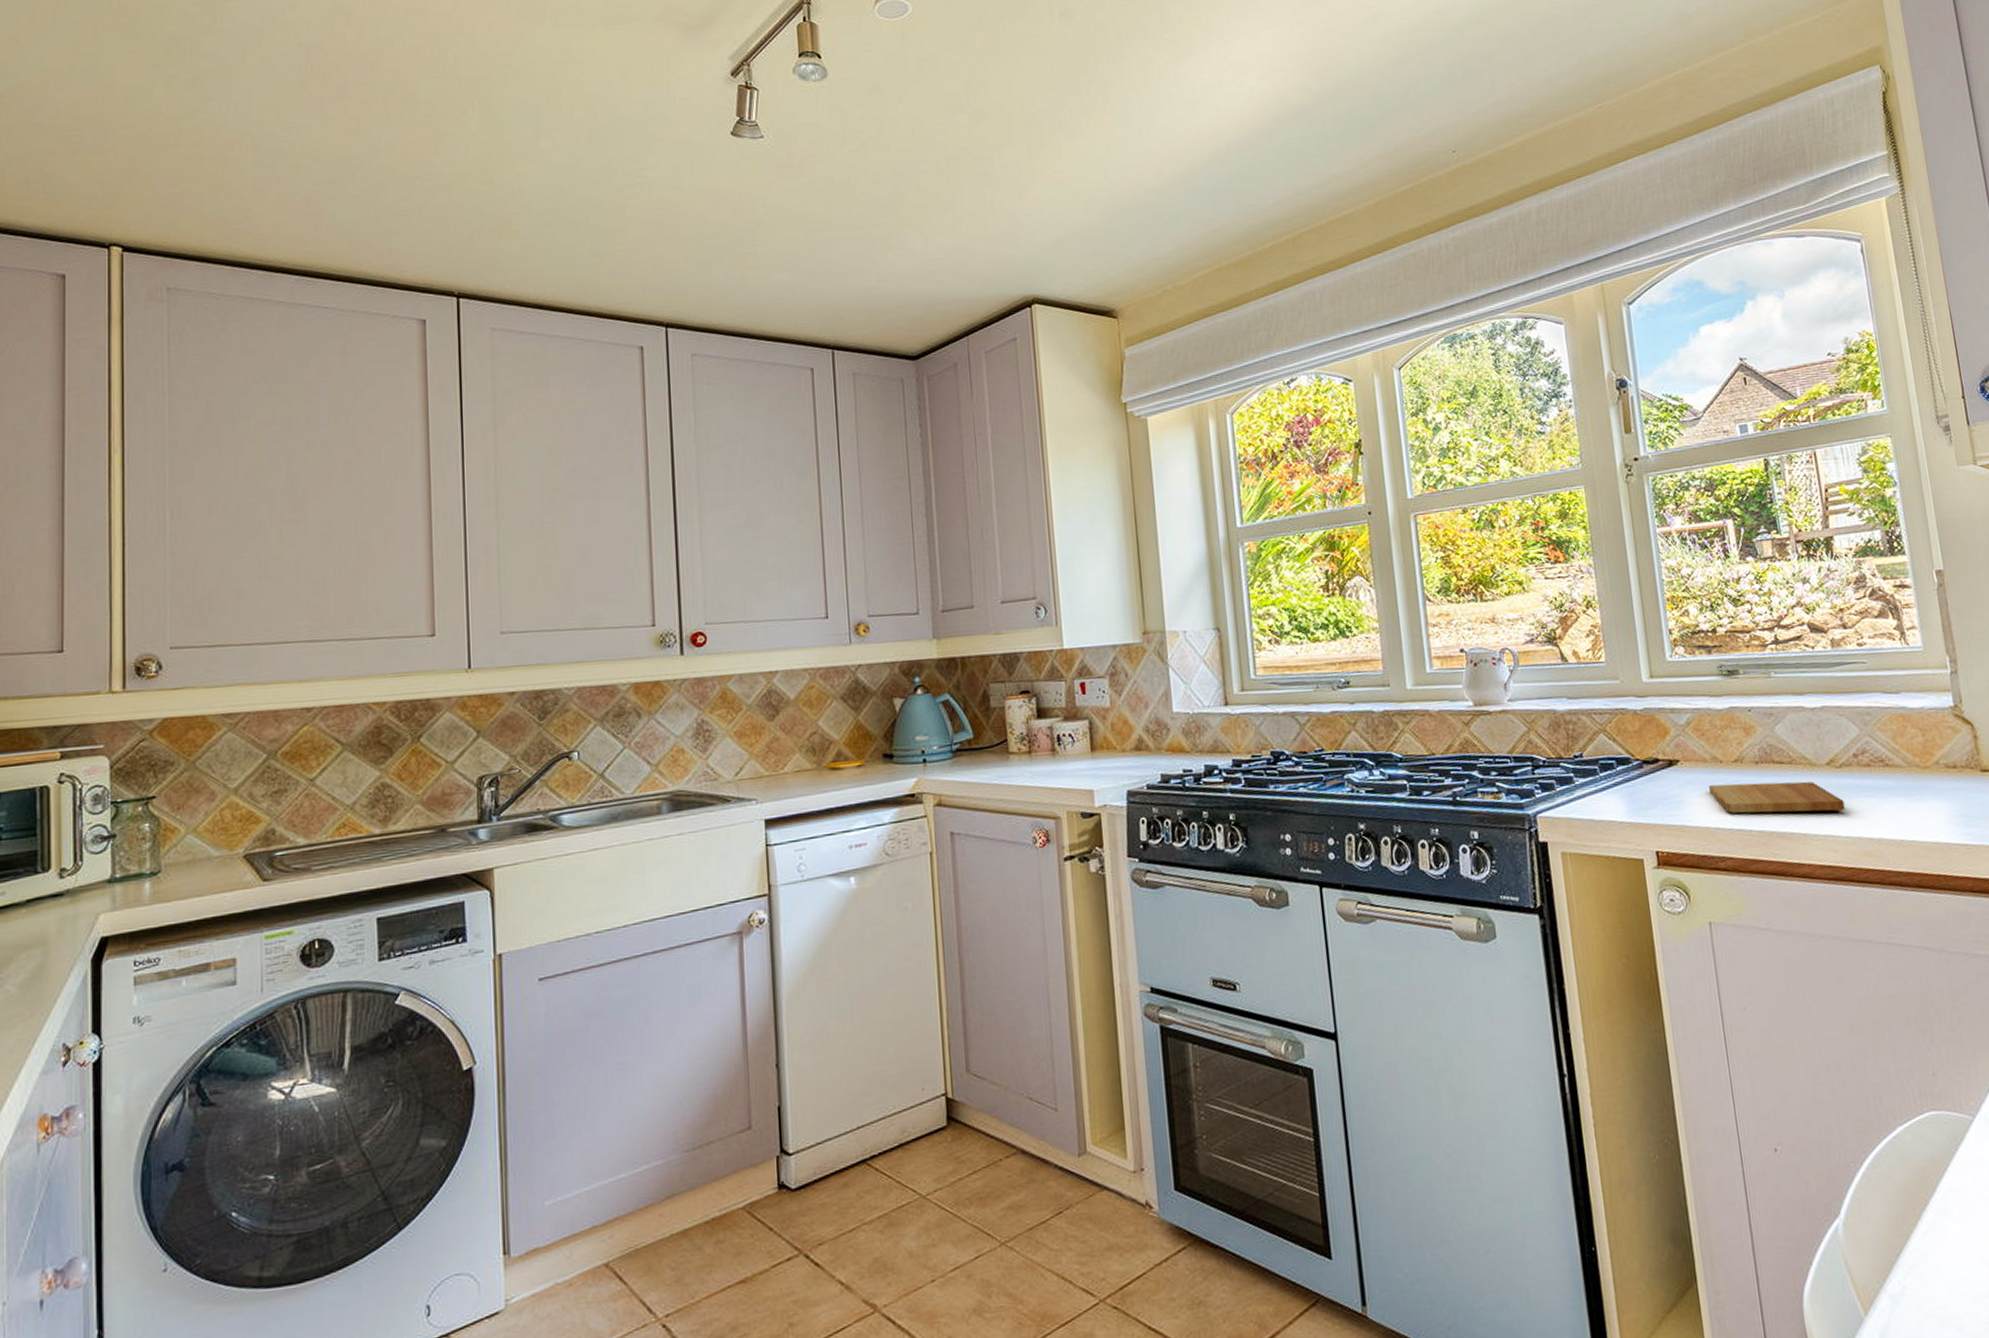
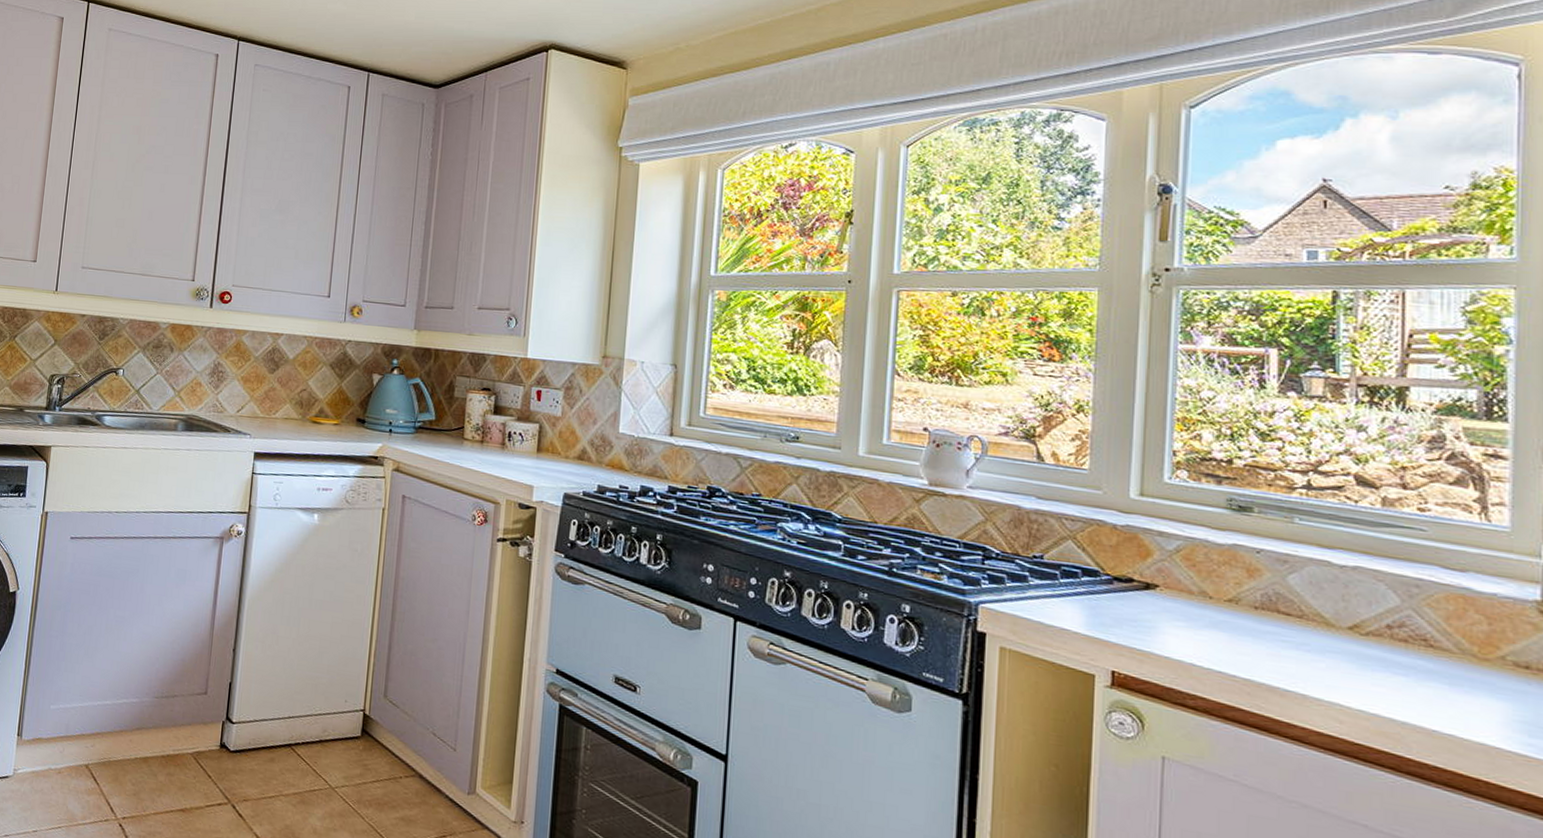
cutting board: present [1709,781,1845,814] -> none [1190,618,1363,681]

